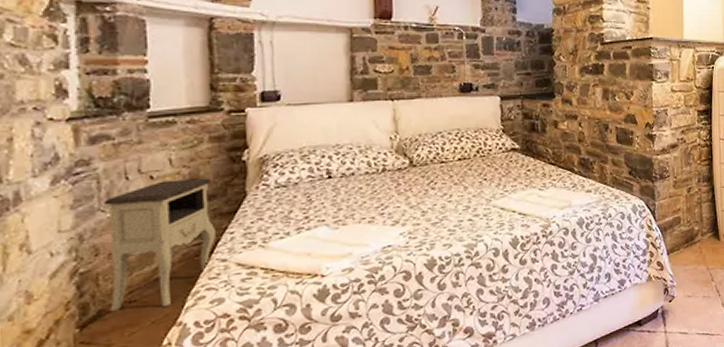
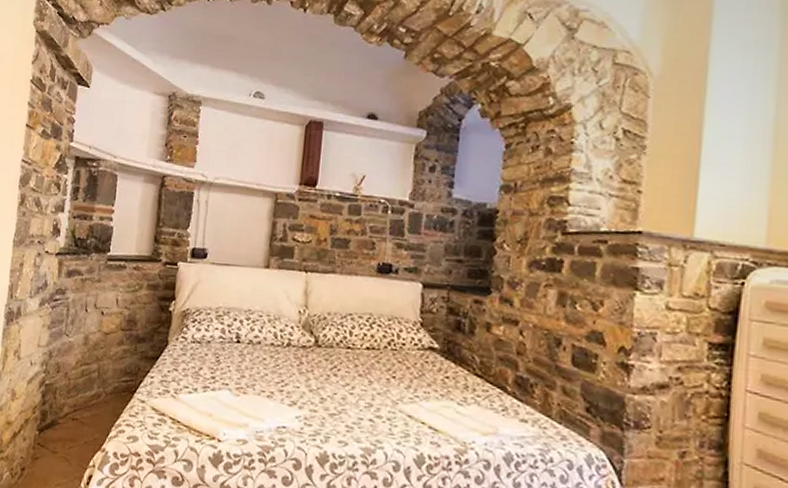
nightstand: present [104,178,217,311] -> none [59,317,145,431]

